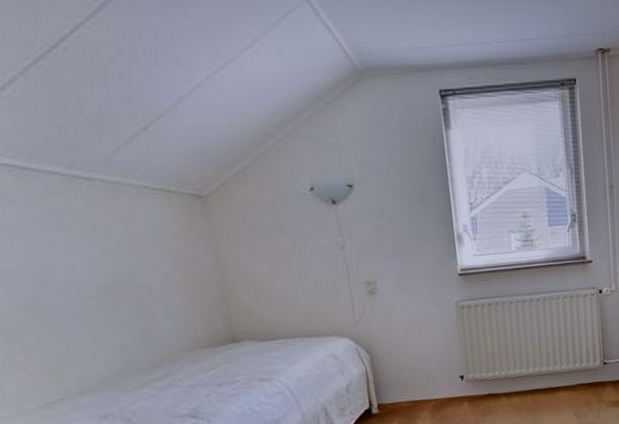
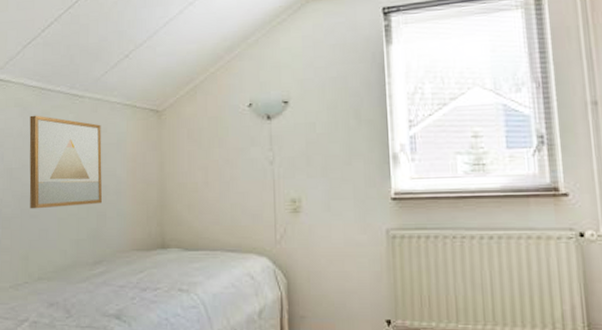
wall art: none [12,202,147,318] -> present [29,115,102,209]

